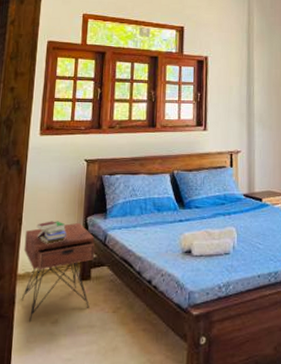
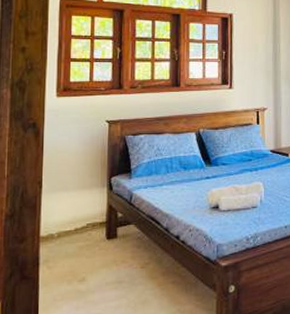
nightstand: present [21,222,95,323] -> none [45,183,120,282]
book: present [36,221,66,244] -> none [58,182,90,206]

